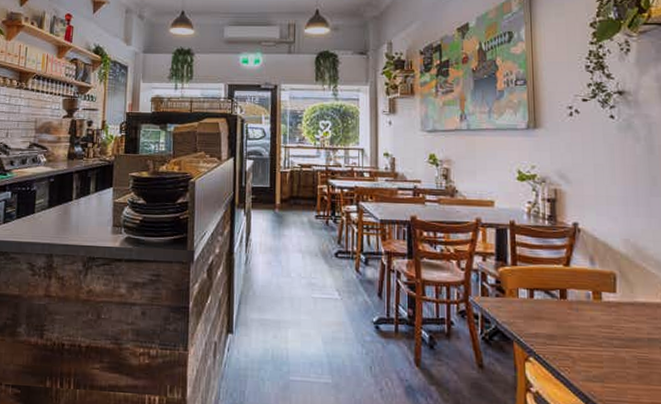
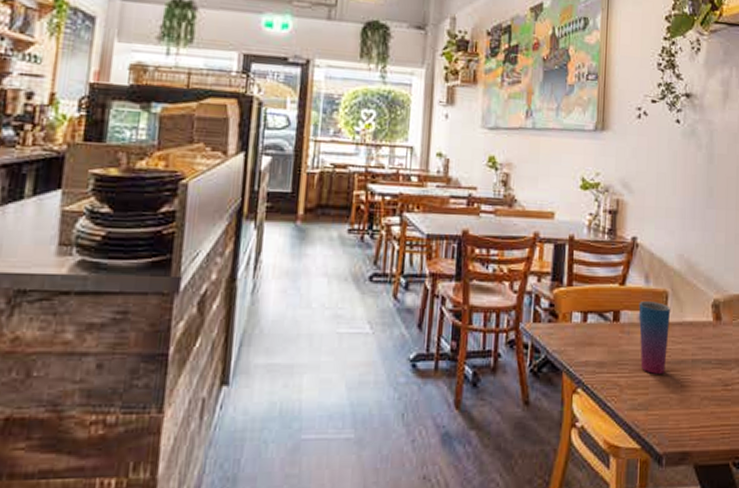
cup: none [585,280,621,350] -> present [639,300,671,374]

